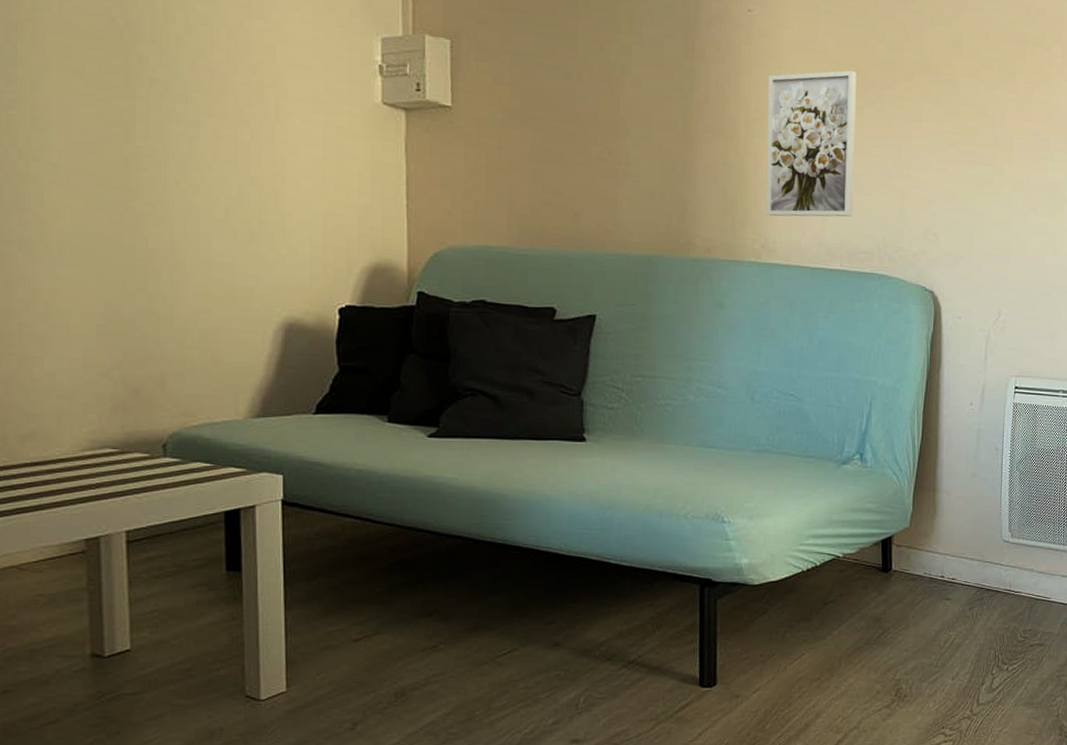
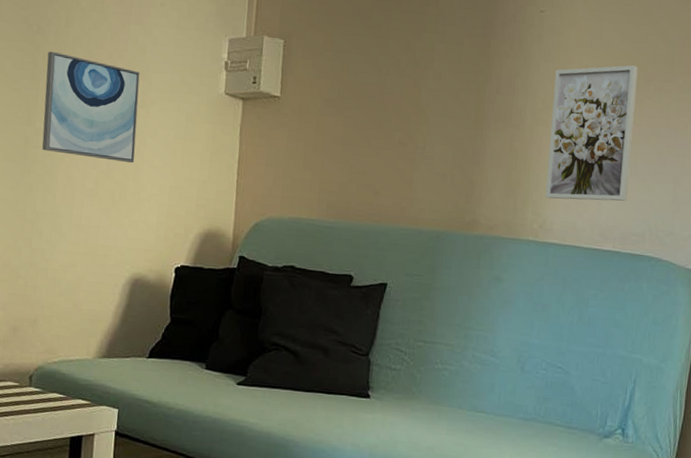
wall art: none [143,51,274,188] -> present [42,51,140,163]

